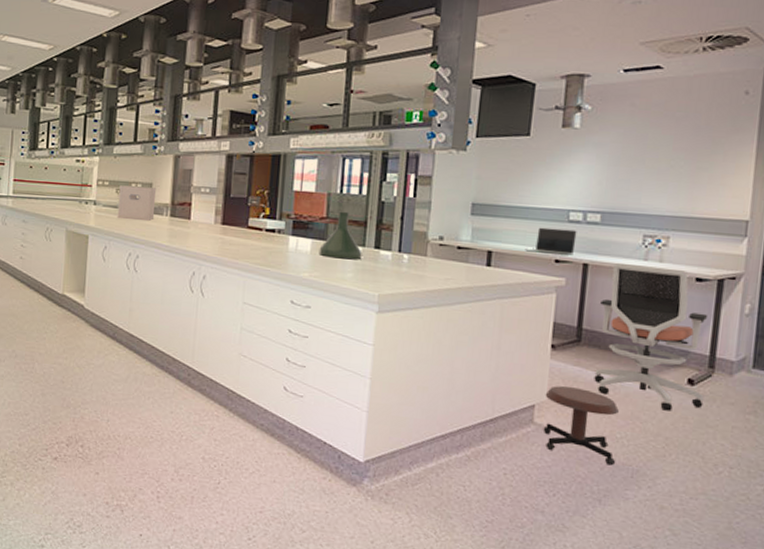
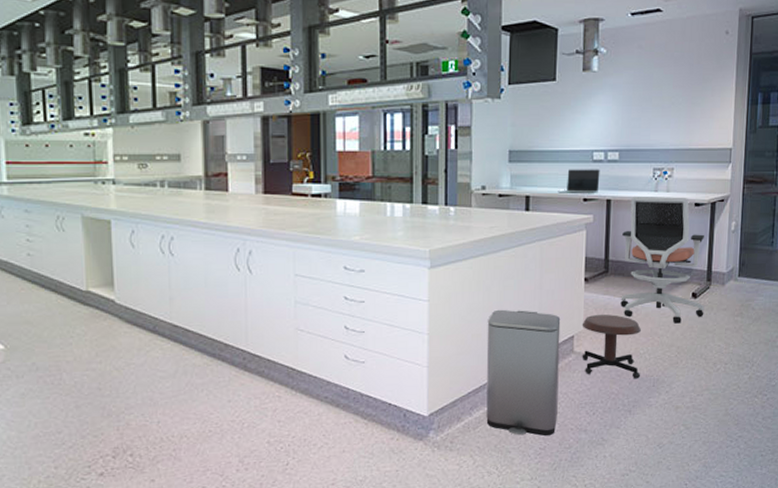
storage box: present [117,185,156,222] -> none [141,159,187,198]
flask: present [319,211,362,260] -> none [368,169,411,218]
pedal bin: none [427,365,520,509] -> present [486,310,561,436]

